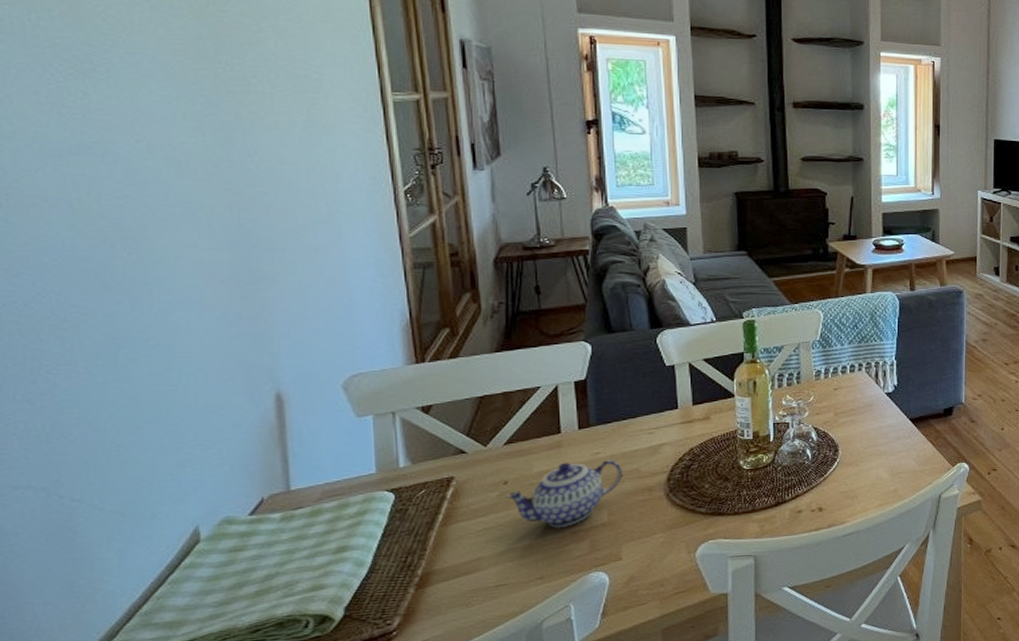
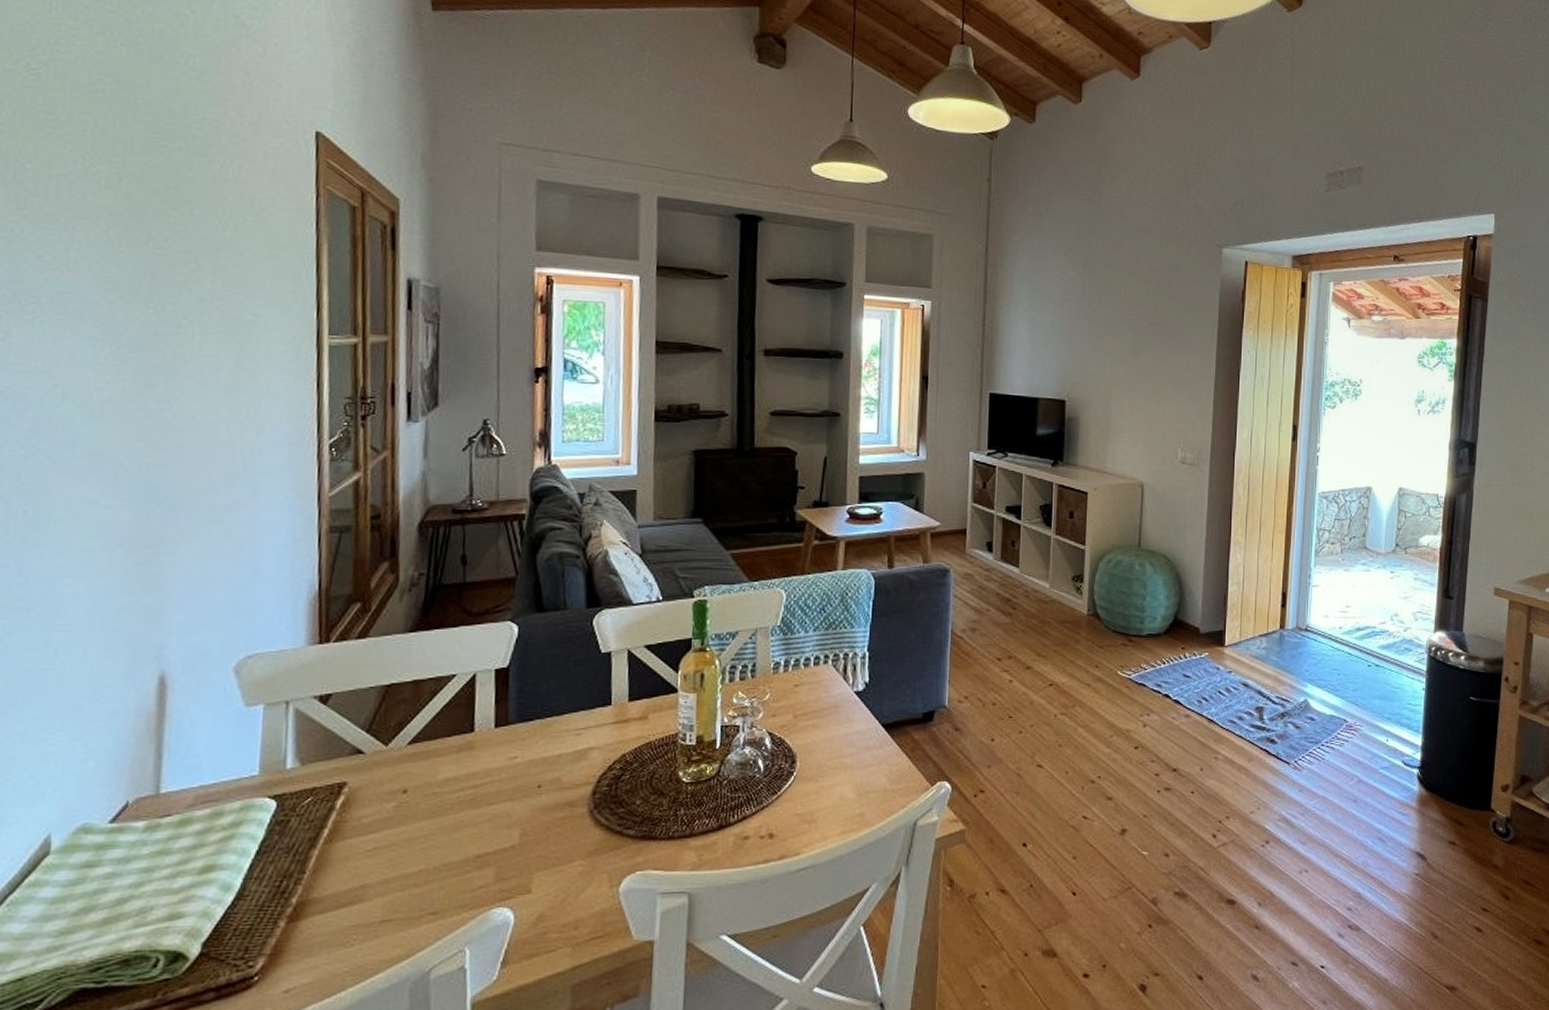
teapot: present [505,460,623,528] -> none [403,766,541,849]

